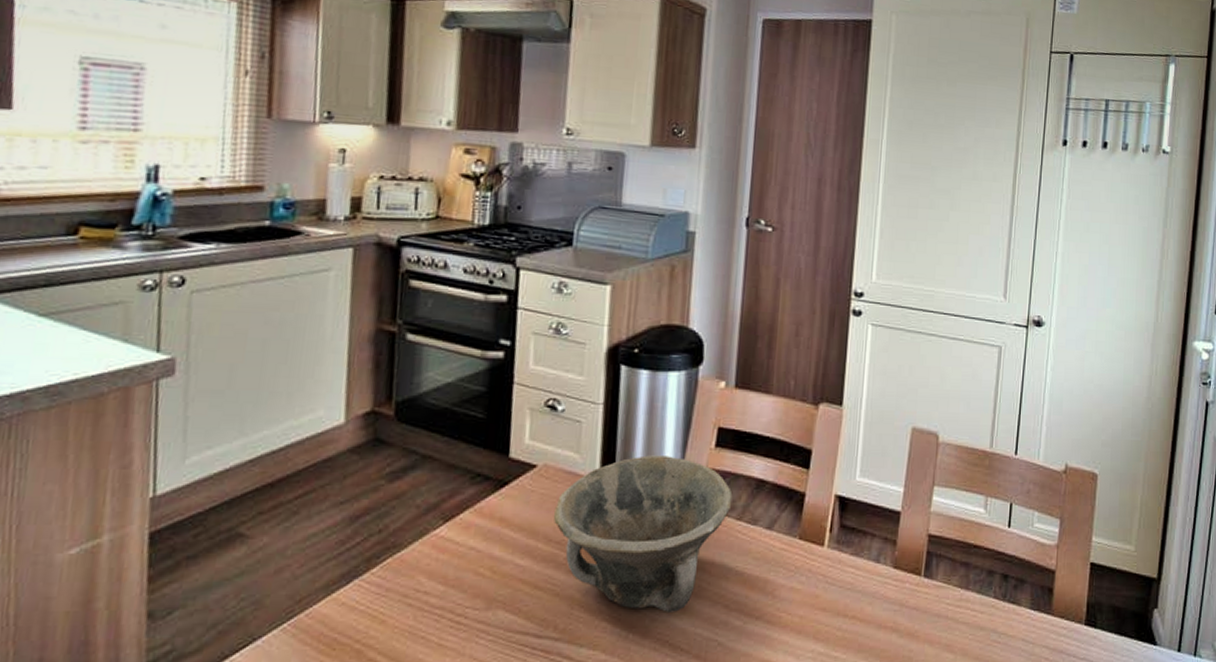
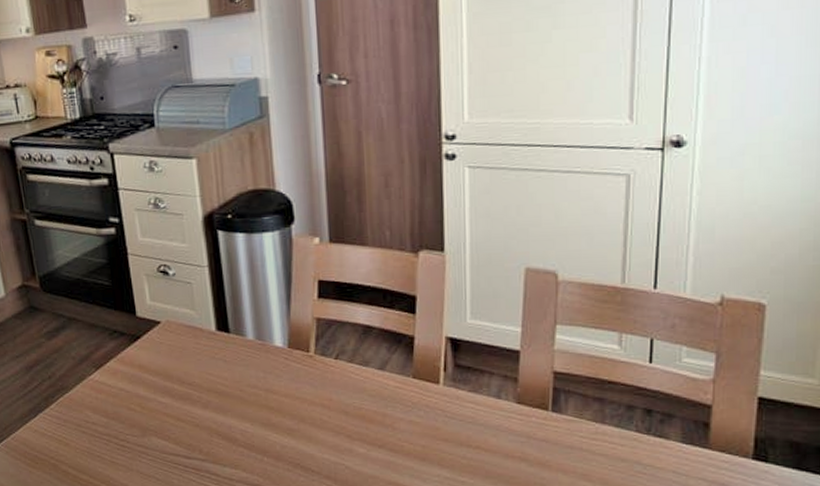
bowl: present [554,455,733,612] -> none [182,308,342,440]

